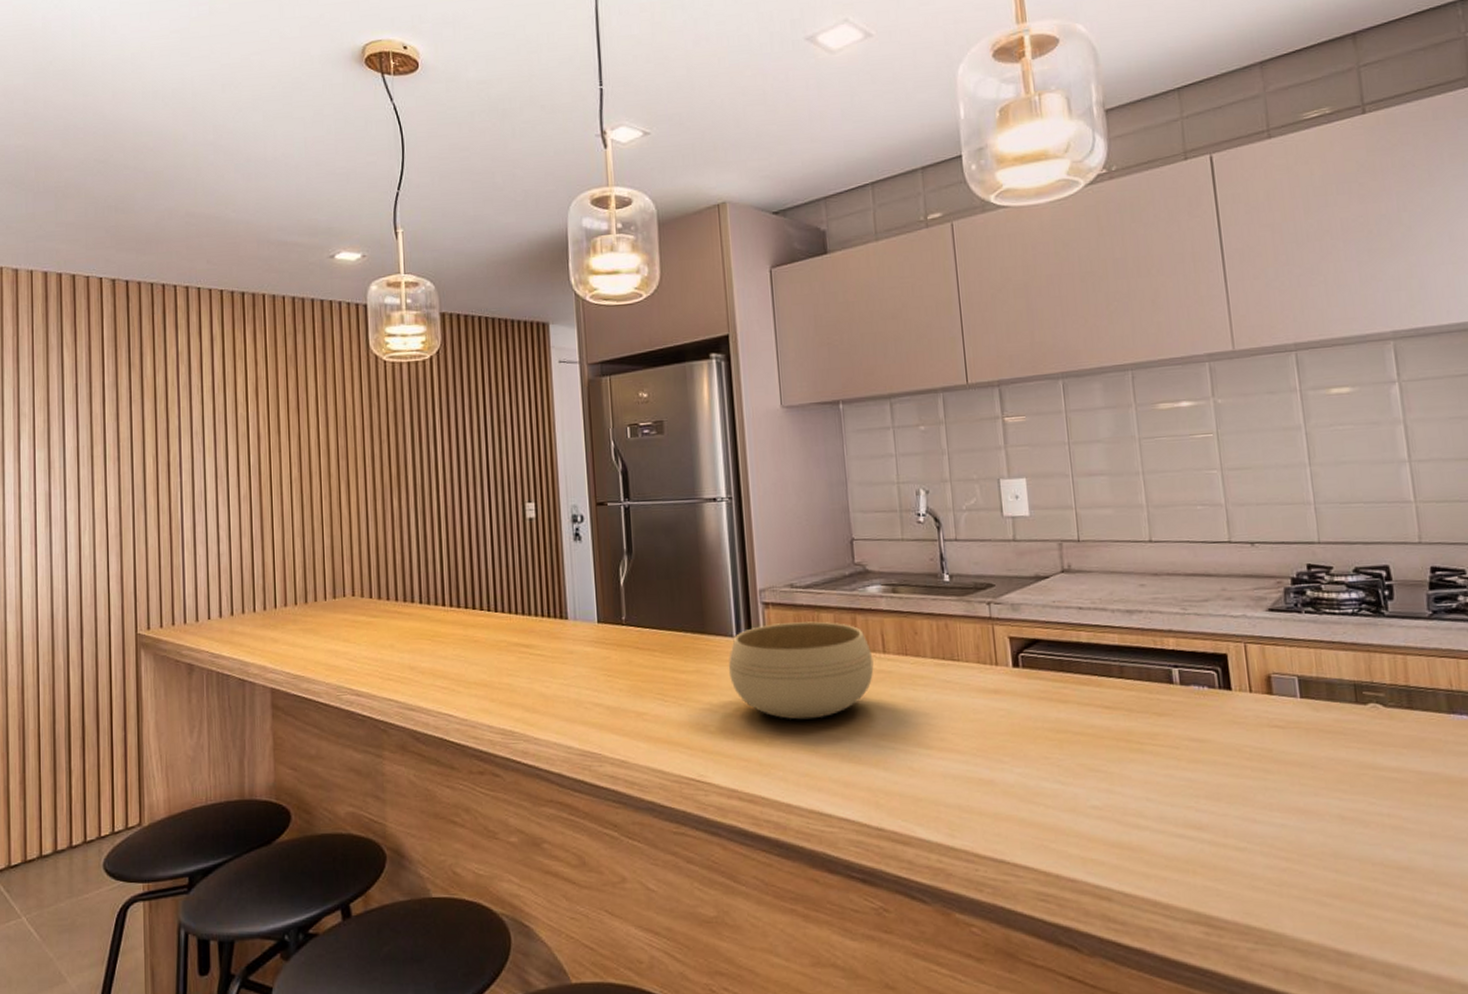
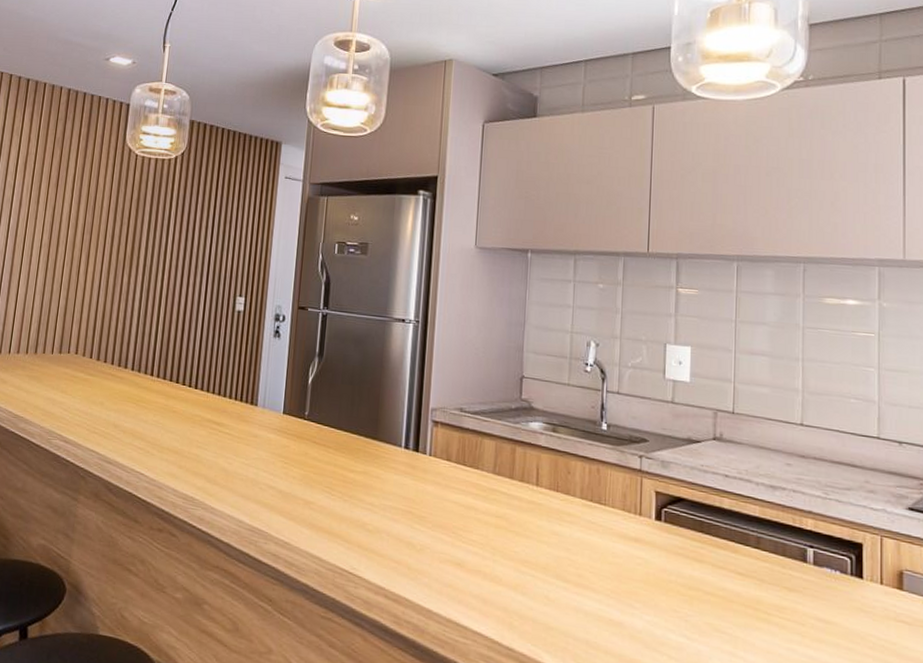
bowl: present [728,621,874,720] -> none [392,441,526,536]

